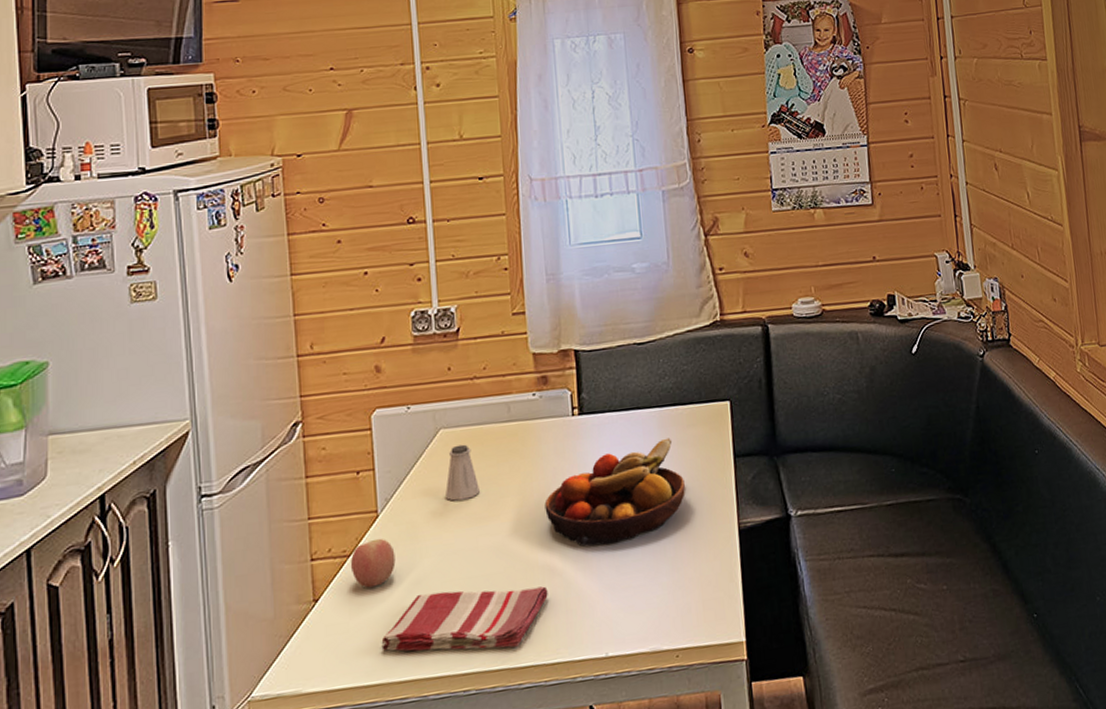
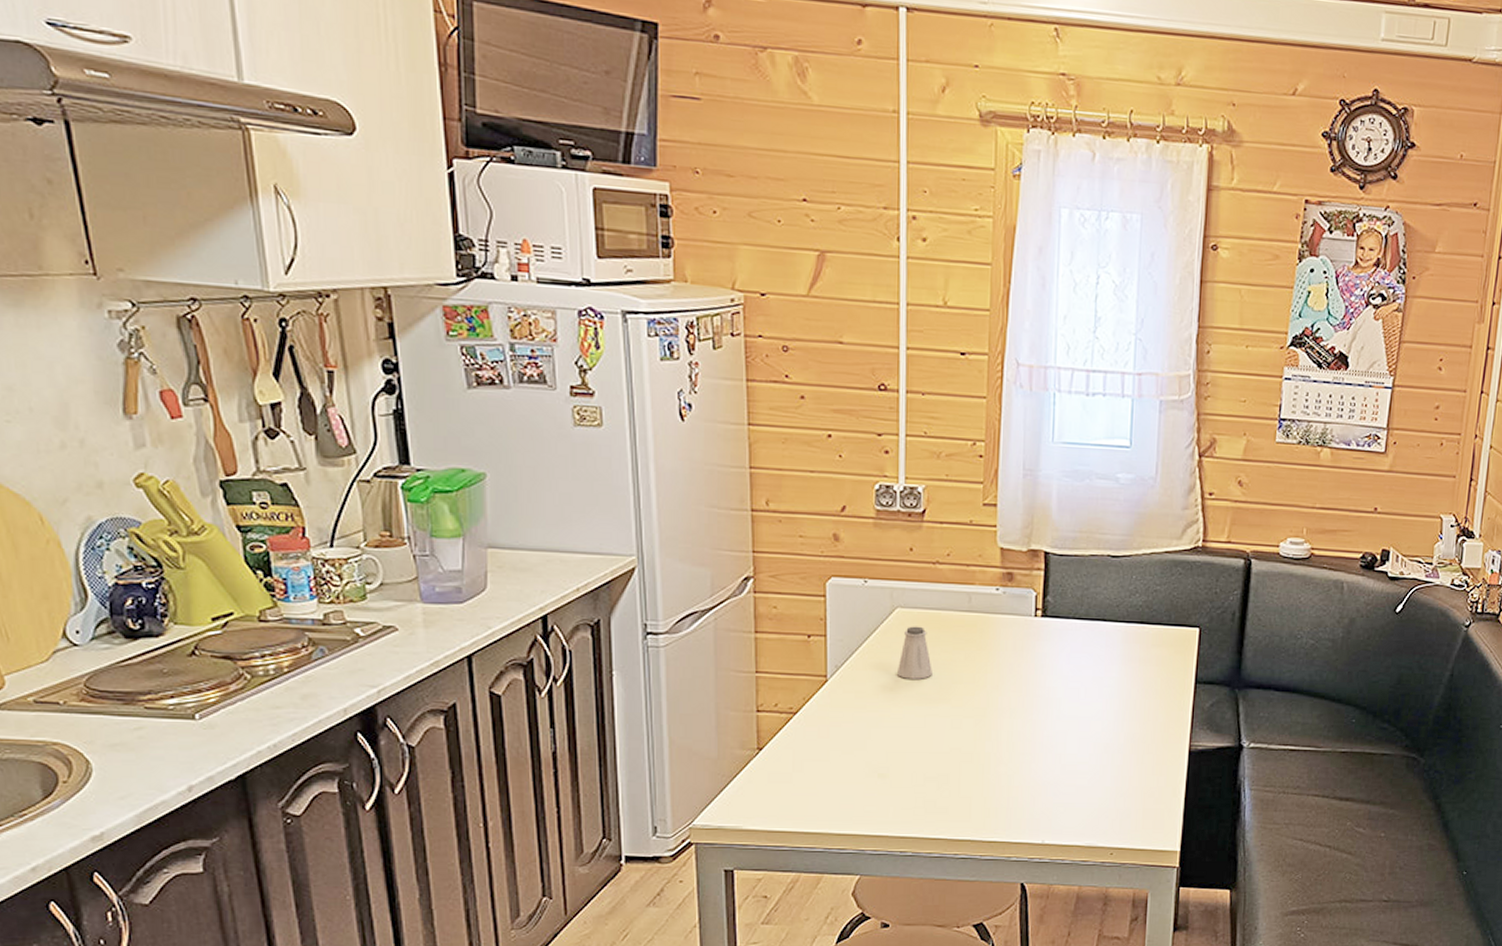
apple: present [350,538,396,588] -> none [796,701,842,746]
dish towel: present [381,586,548,651] -> none [823,760,992,822]
fruit bowl: present [544,437,686,547] -> none [997,653,1143,744]

